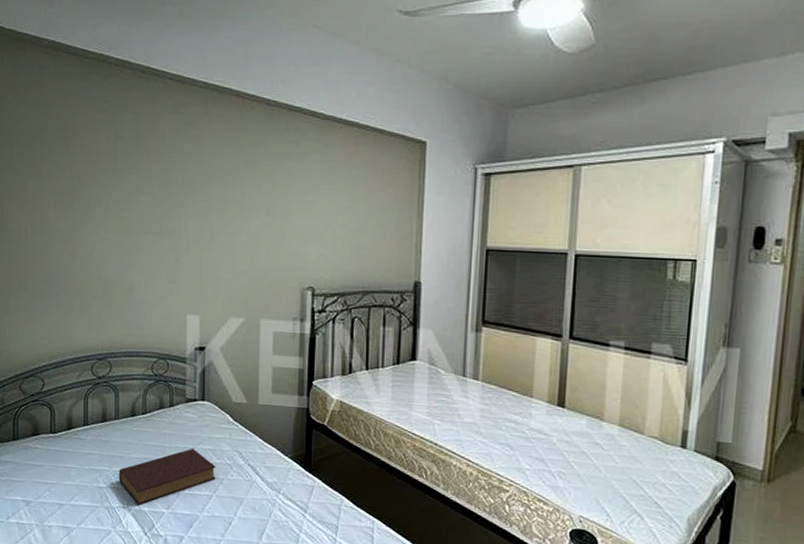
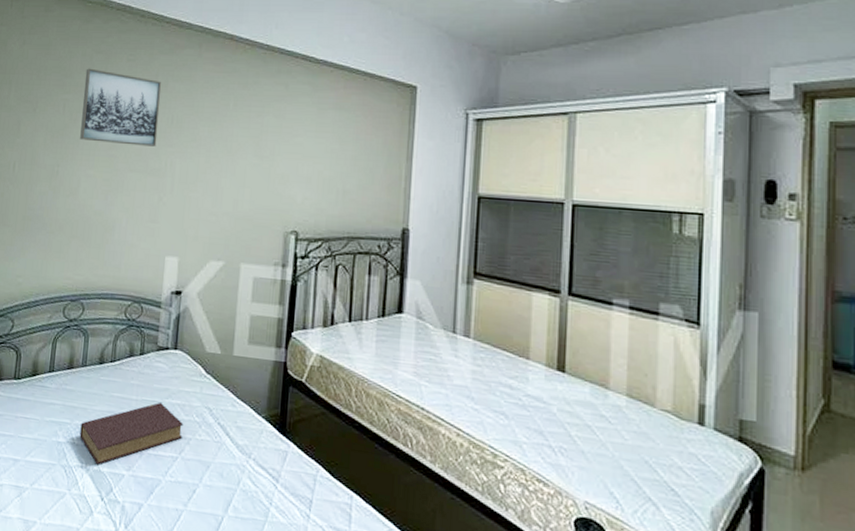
wall art: none [89,128,169,208] -> present [80,68,162,147]

